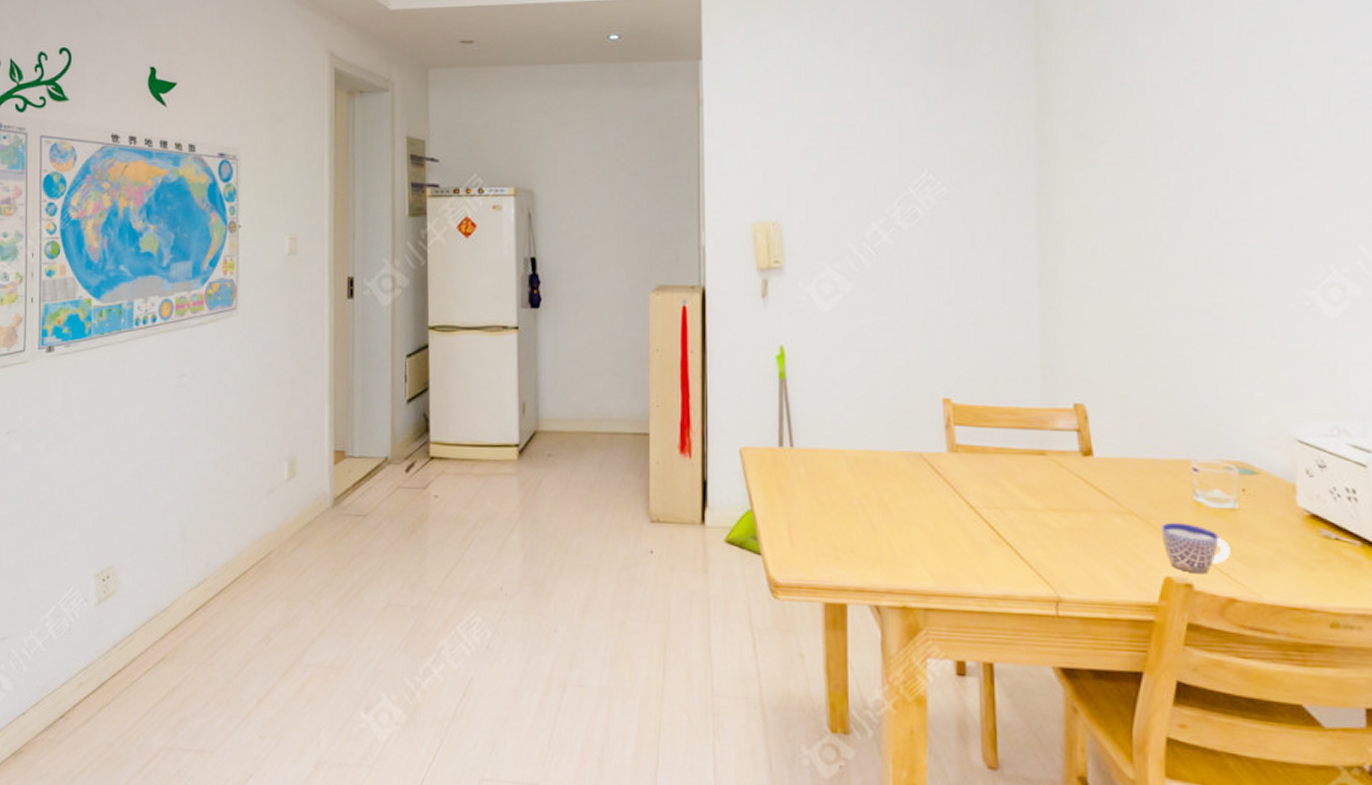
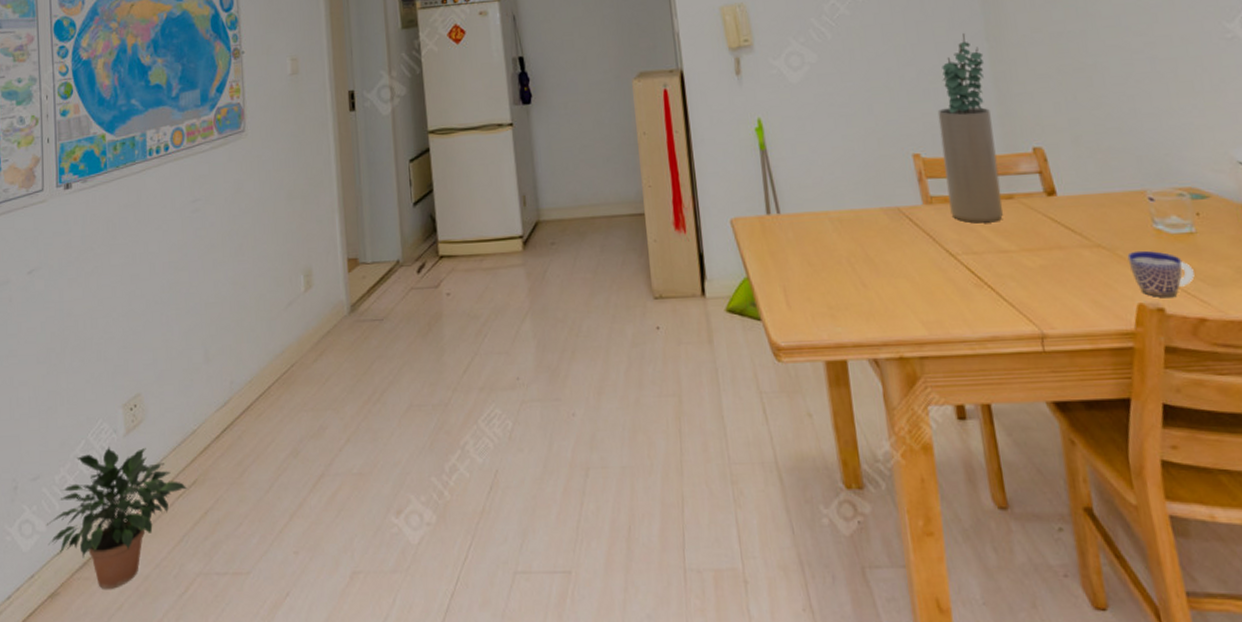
potted plant: none [13,613,156,753] -> present [46,445,188,589]
vase: none [975,275,1034,478] -> present [937,33,1003,224]

